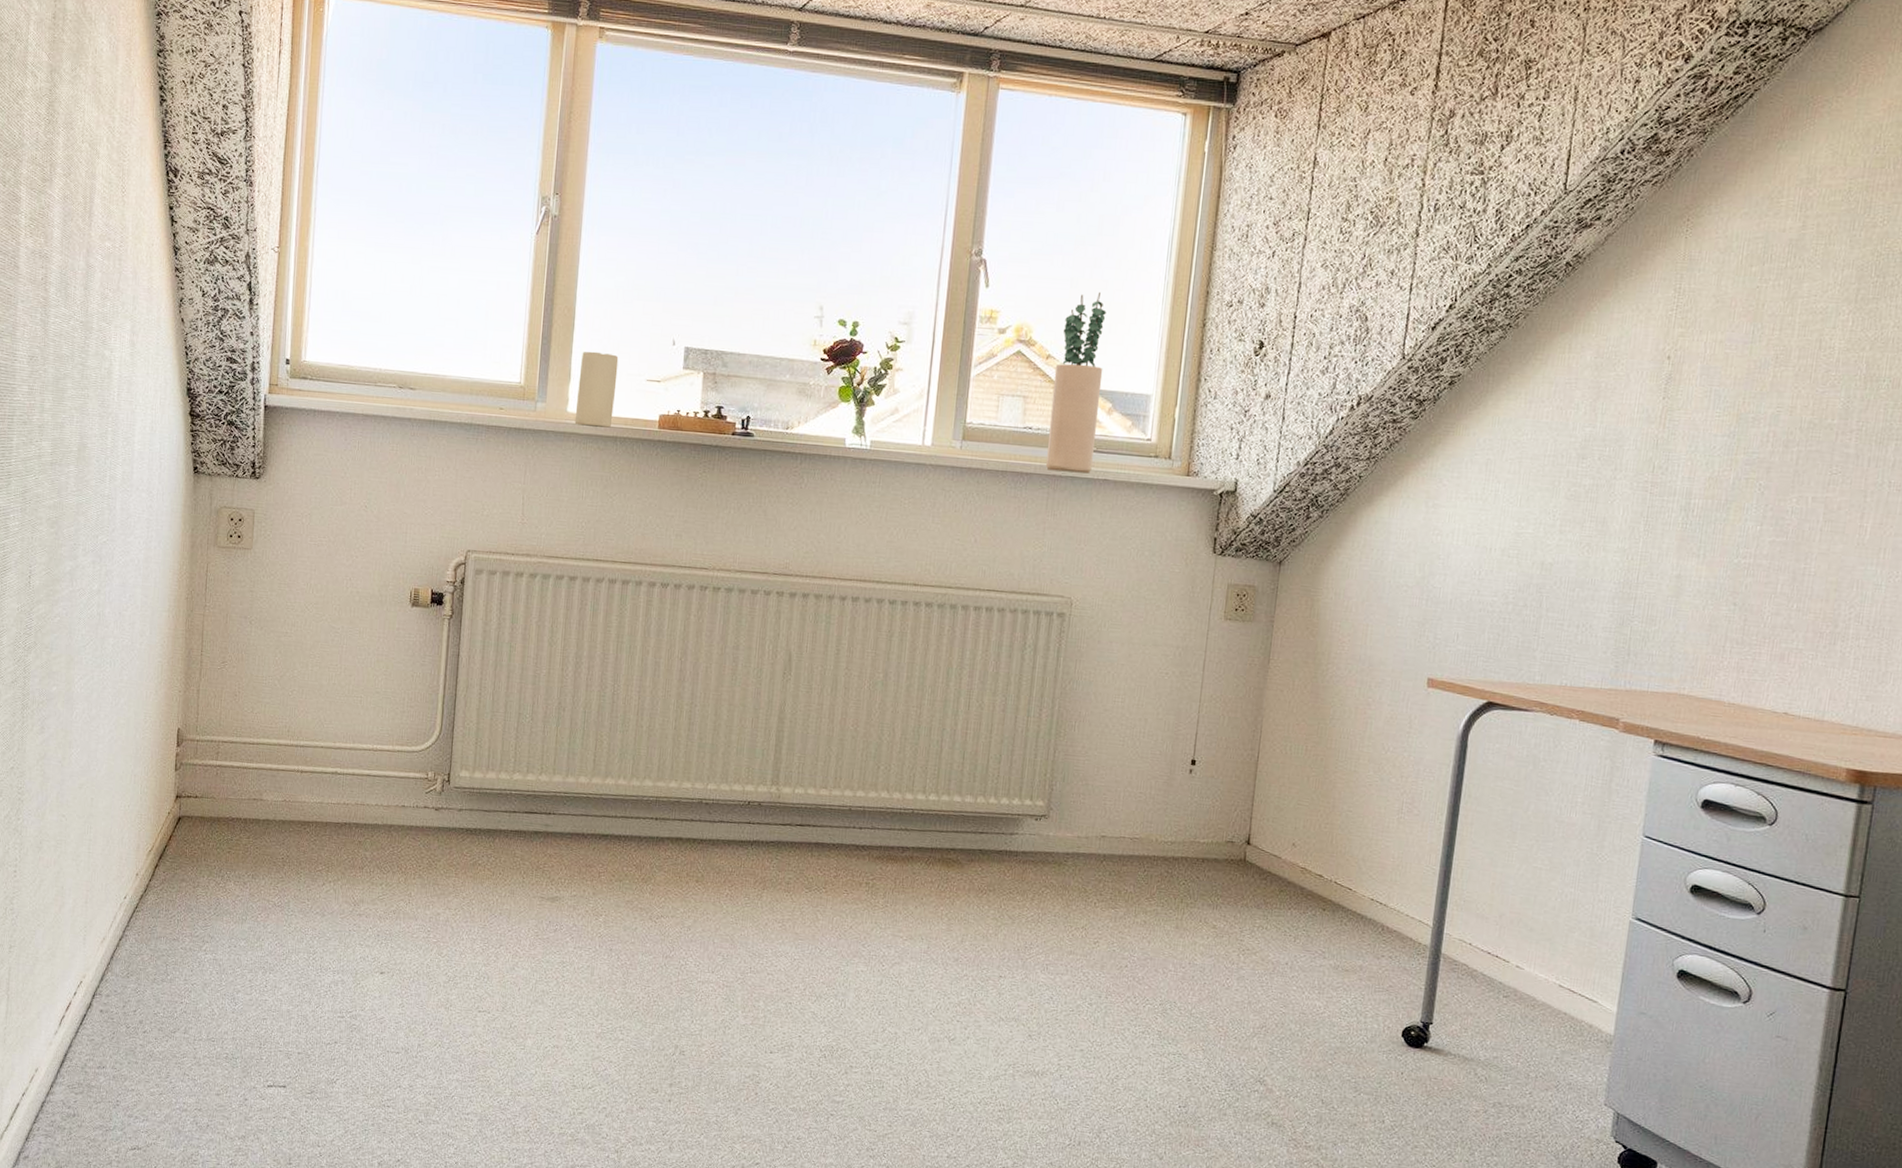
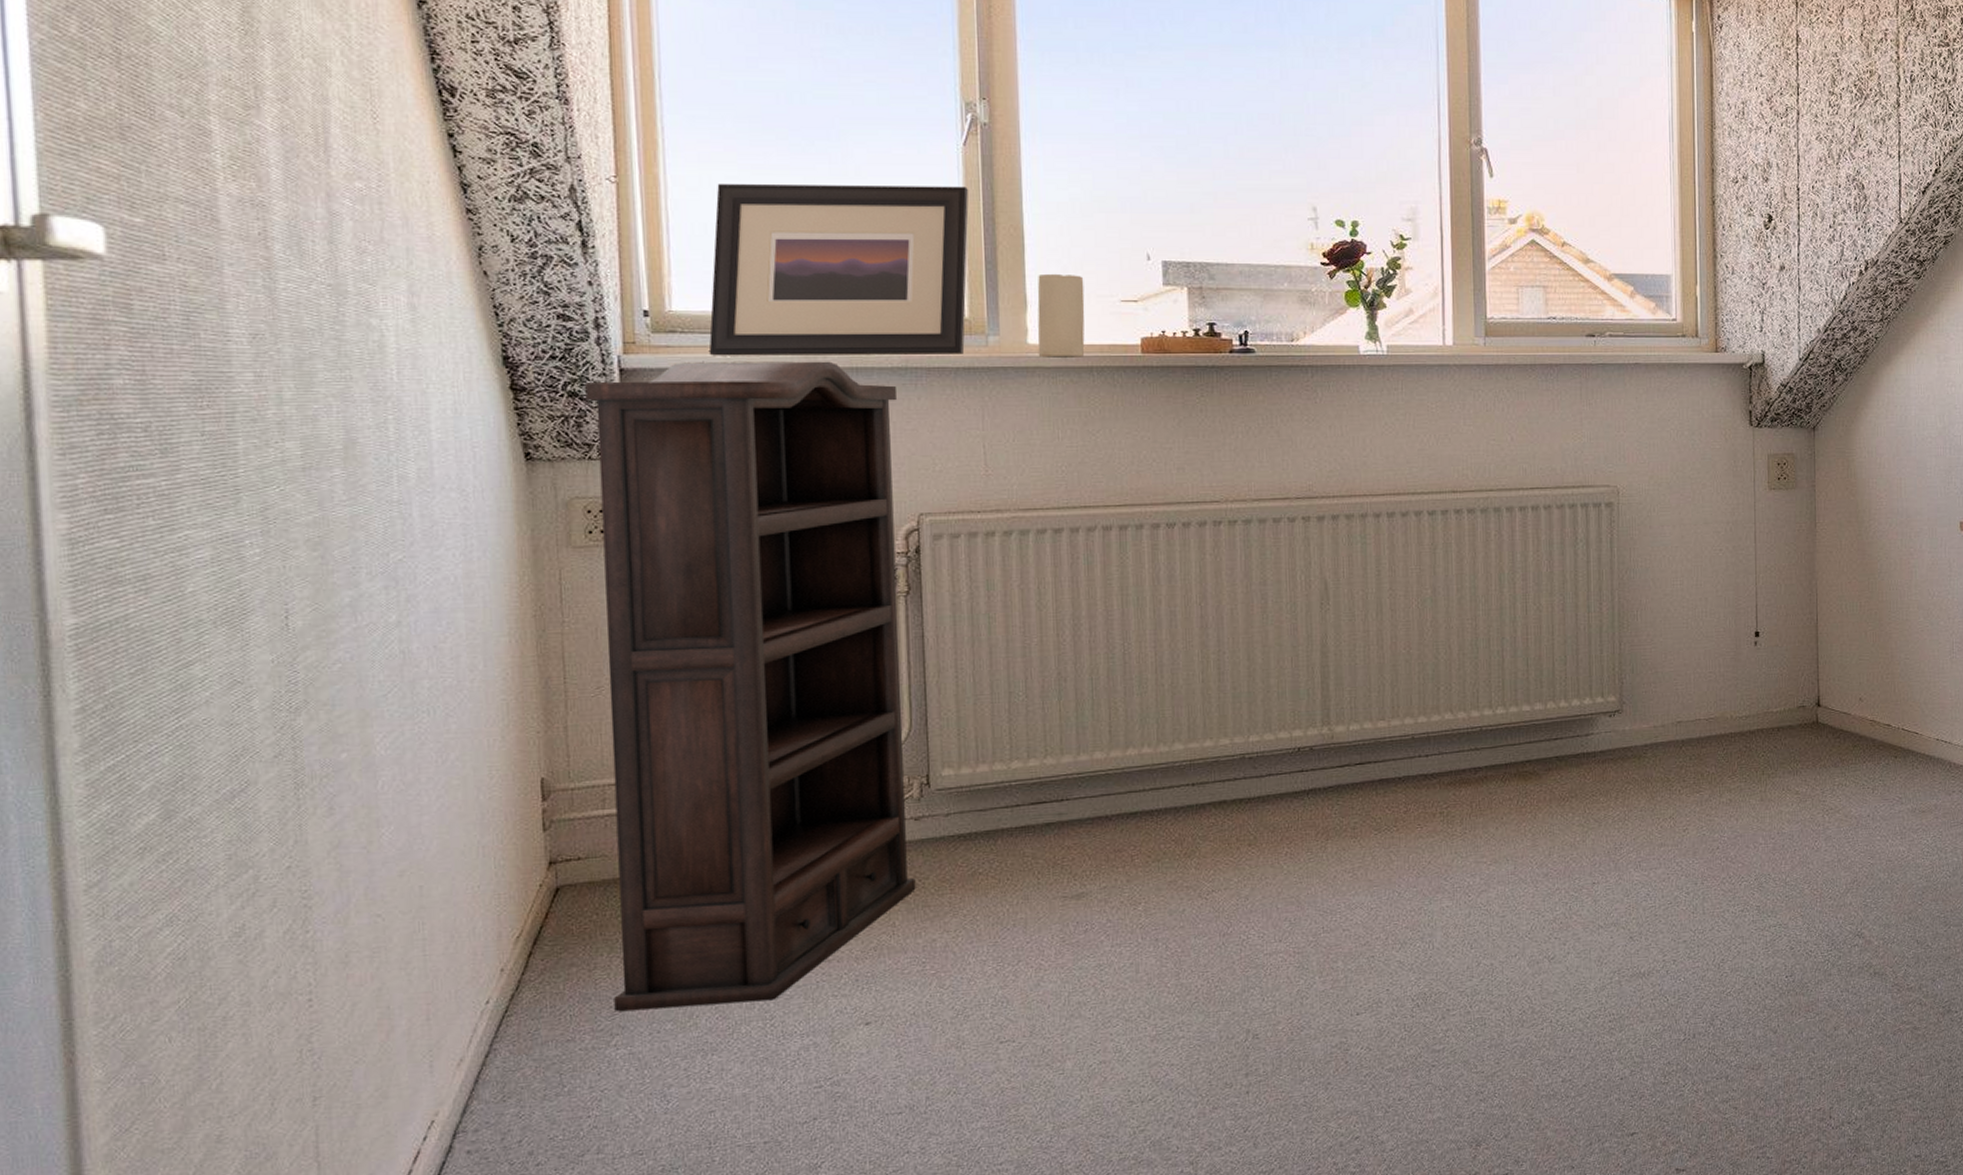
bookshelf: none [207,404,461,939] -> present [585,361,916,1011]
picture frame: none [328,258,535,416] -> present [708,184,969,356]
vase: present [1045,291,1107,474] -> none [1572,175,1621,359]

